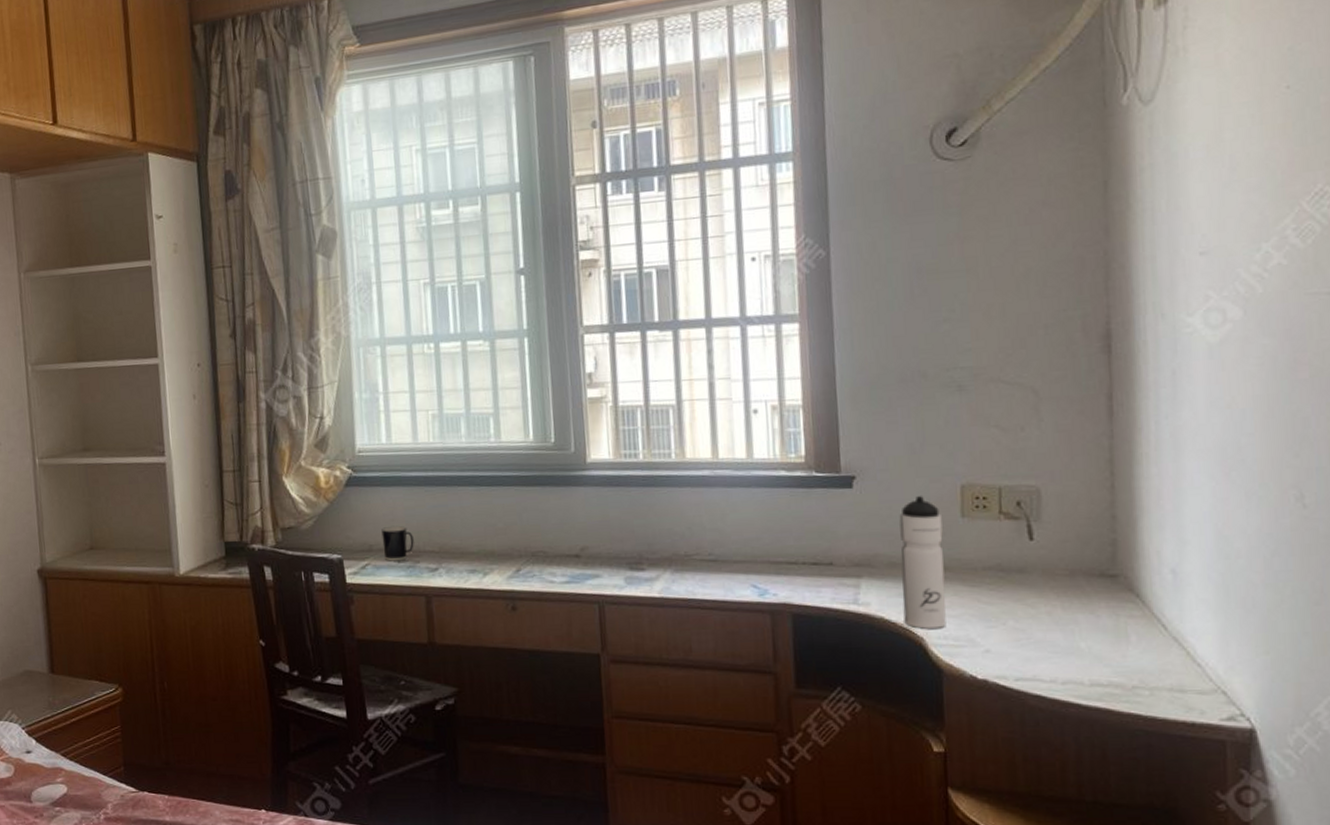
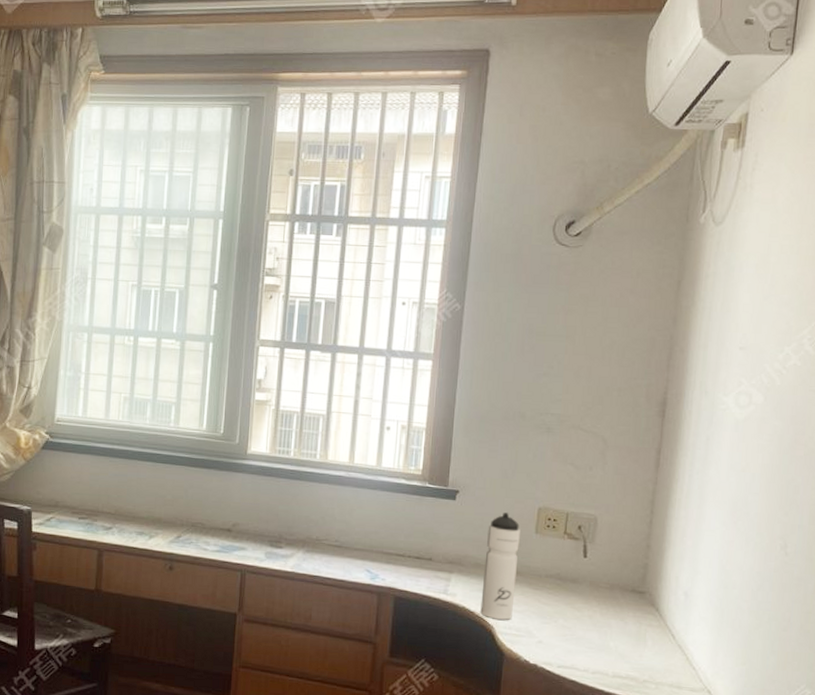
mug: present [381,525,414,561] -> none [67,487,95,518]

